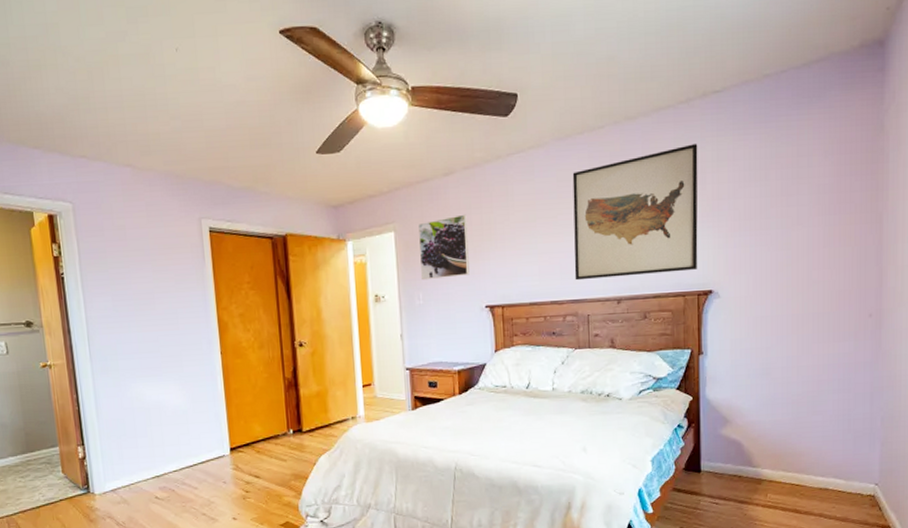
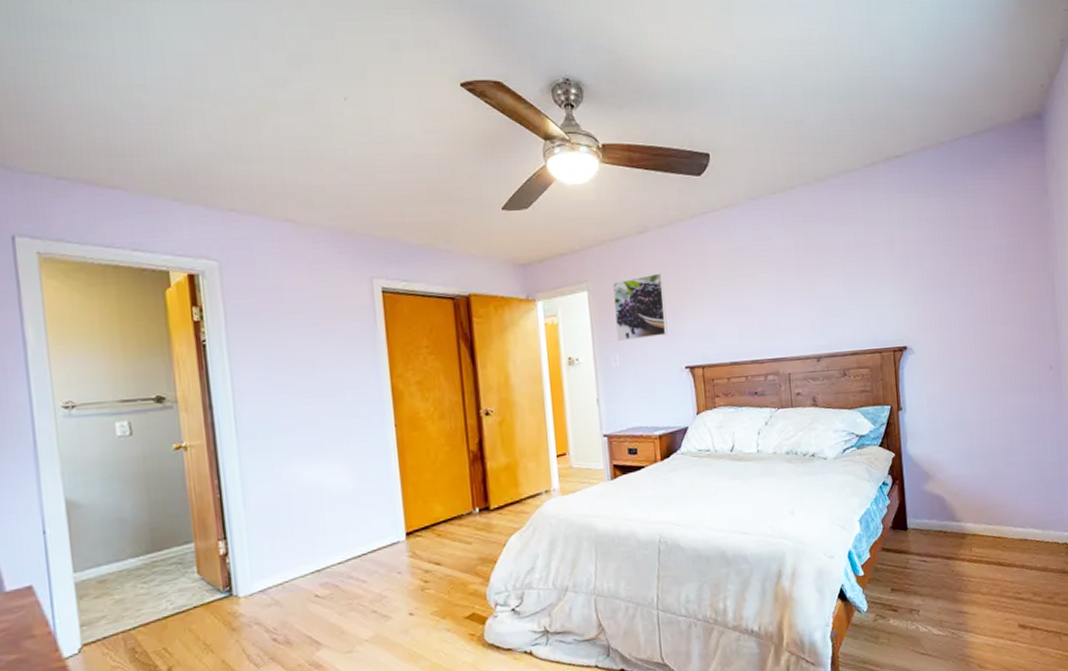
wall art: present [572,144,698,281] -> none [767,205,892,339]

